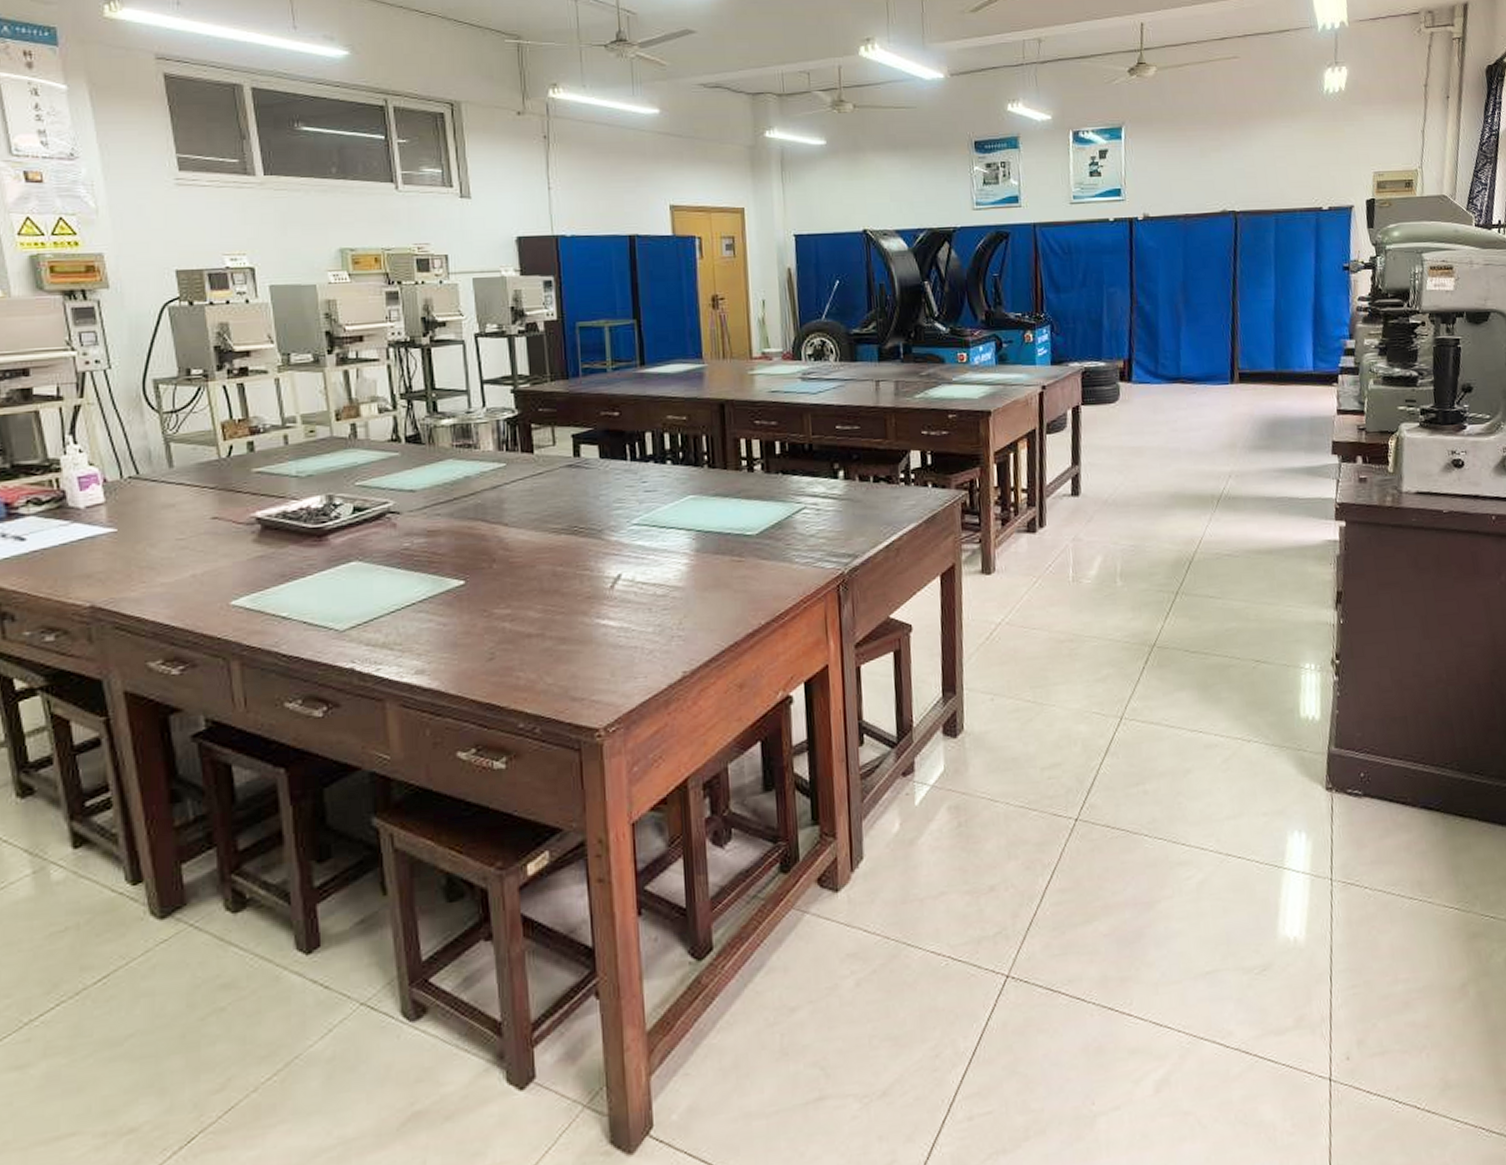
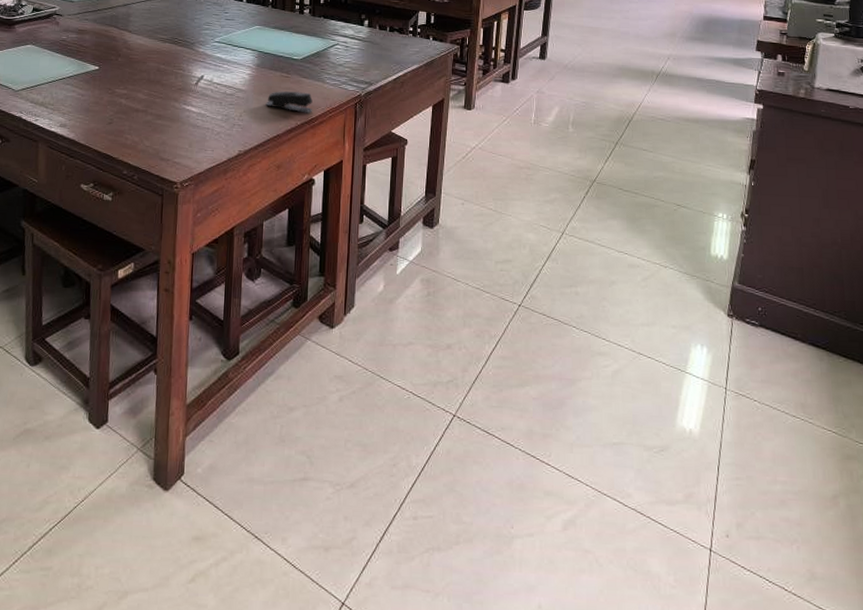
stapler: none [714,579,781,608] -> present [265,91,313,114]

